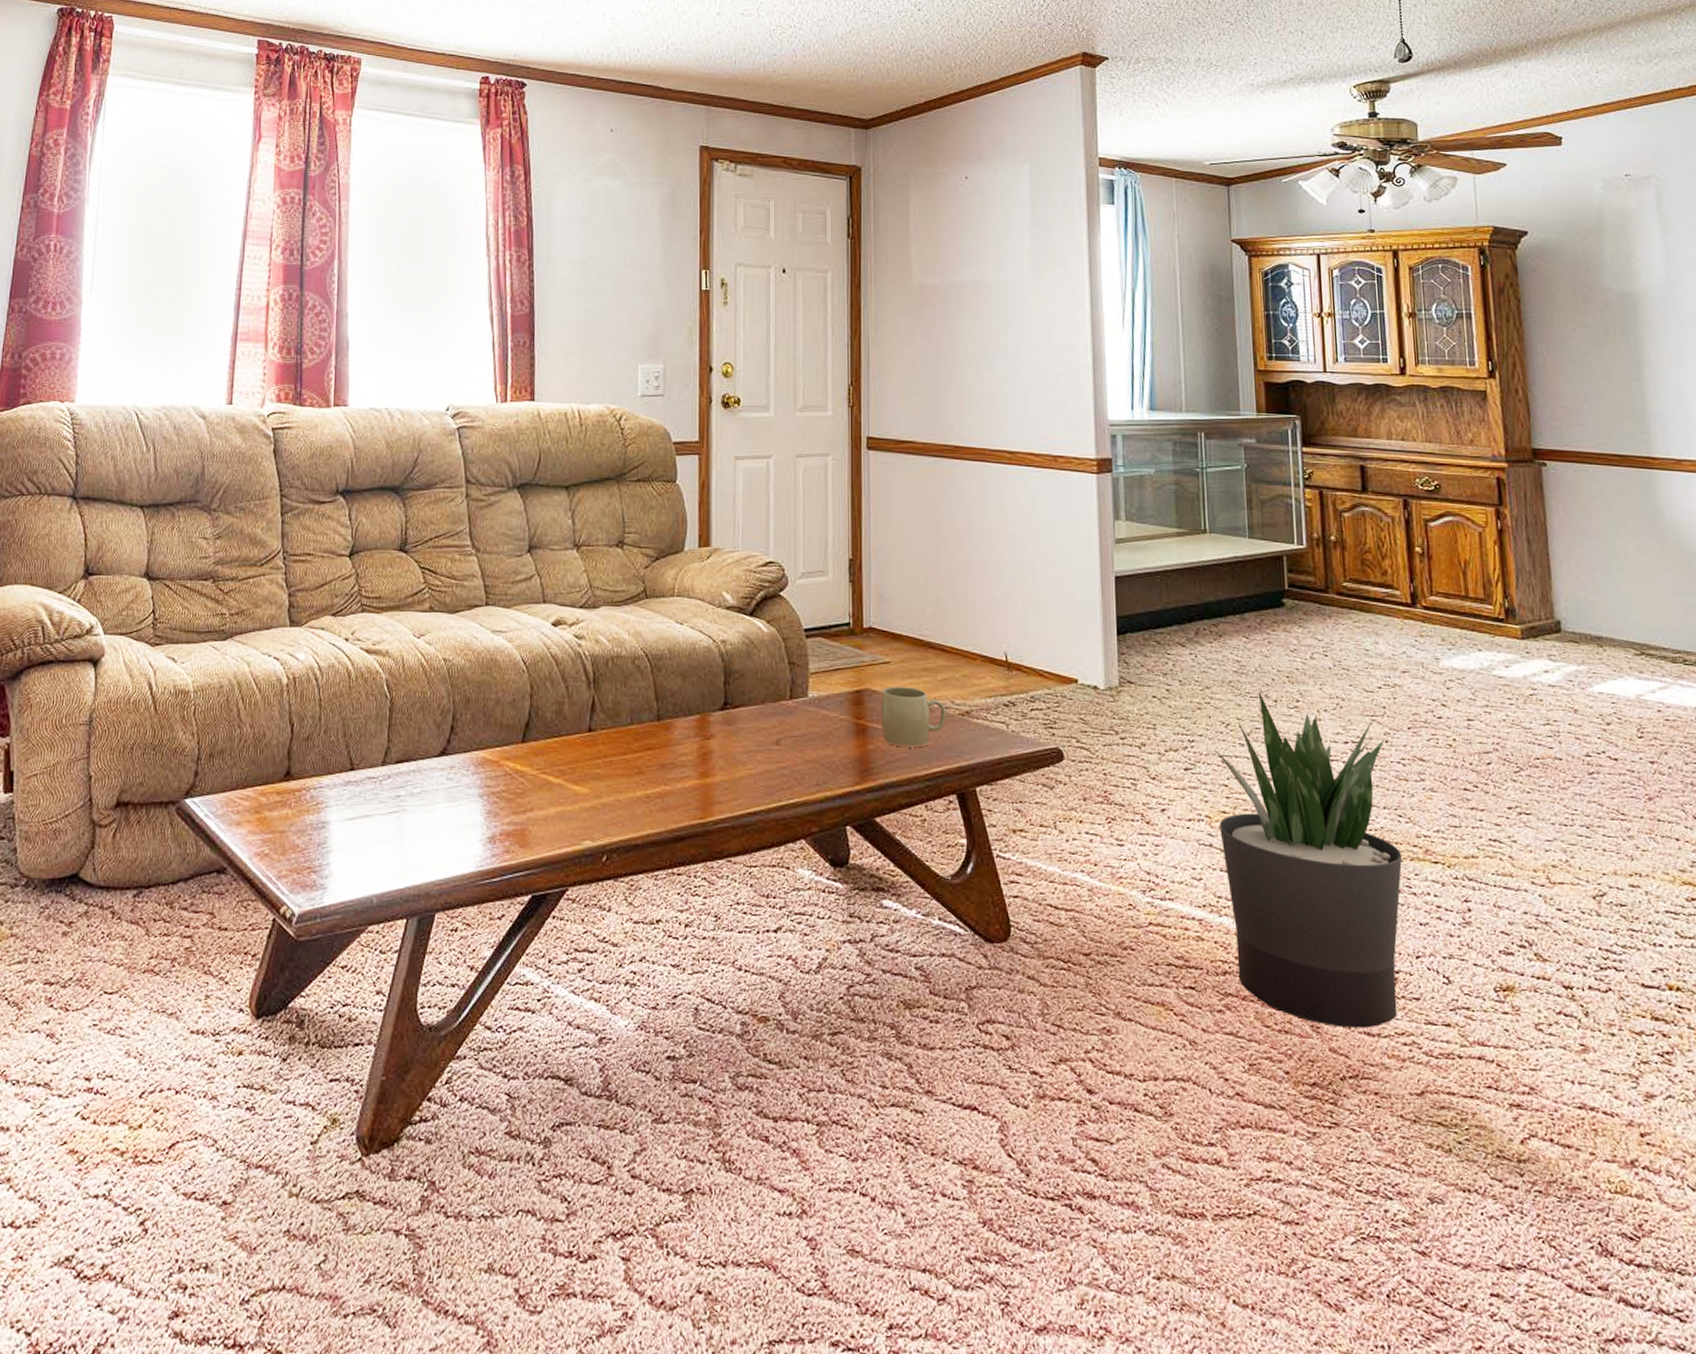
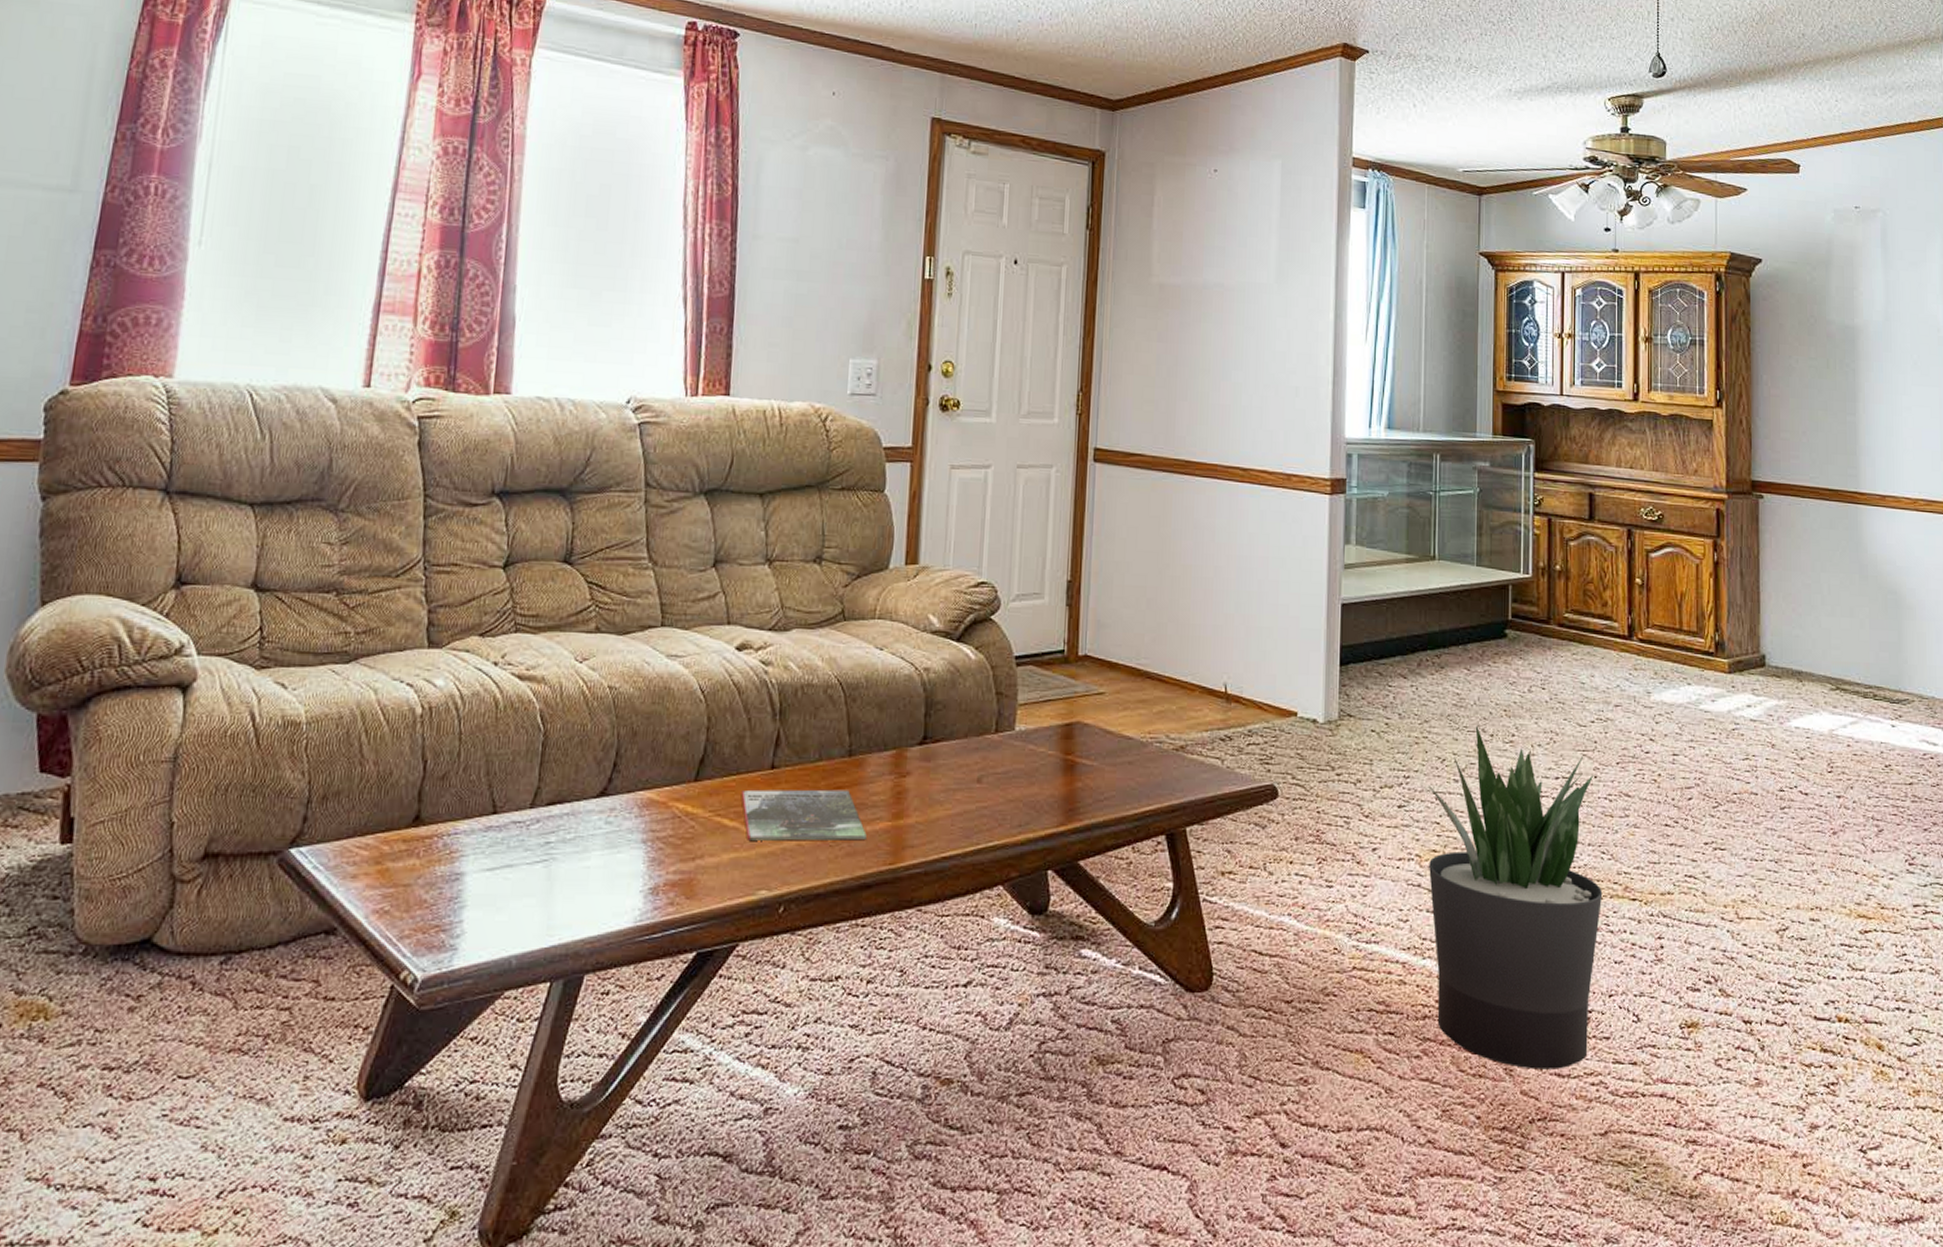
magazine: none [563,750,677,797] -> present [741,789,867,841]
mug: present [881,686,946,748] -> none [1091,719,1160,786]

